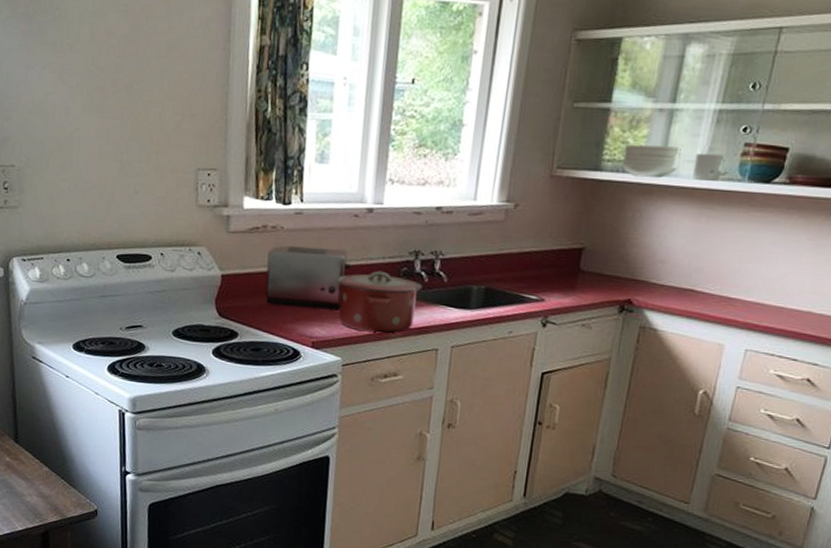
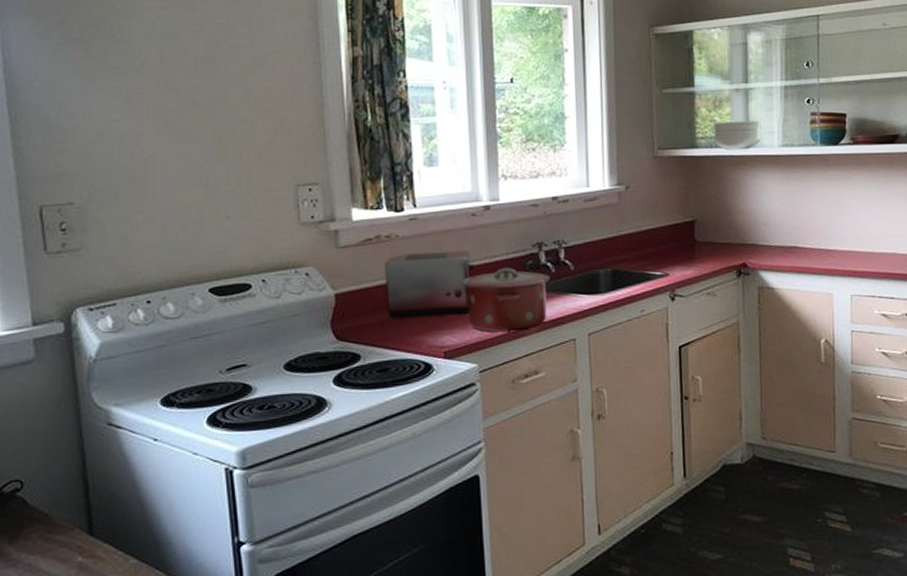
mug: present [692,153,731,181] -> none [773,124,805,148]

